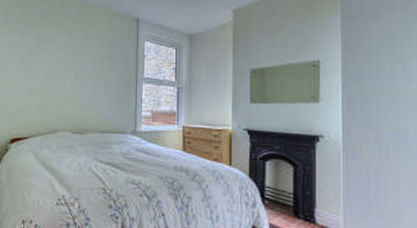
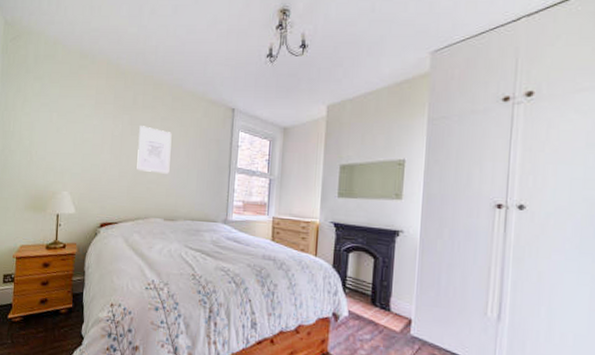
wall art: none [45,41,78,87] -> present [137,126,172,174]

